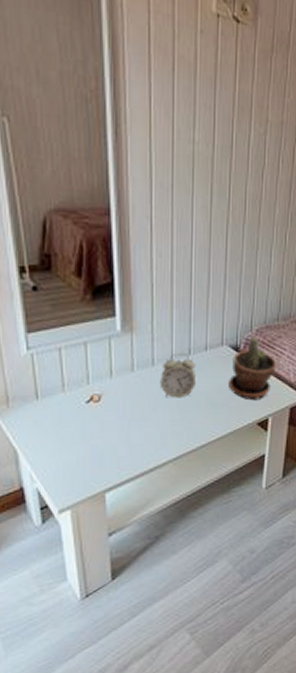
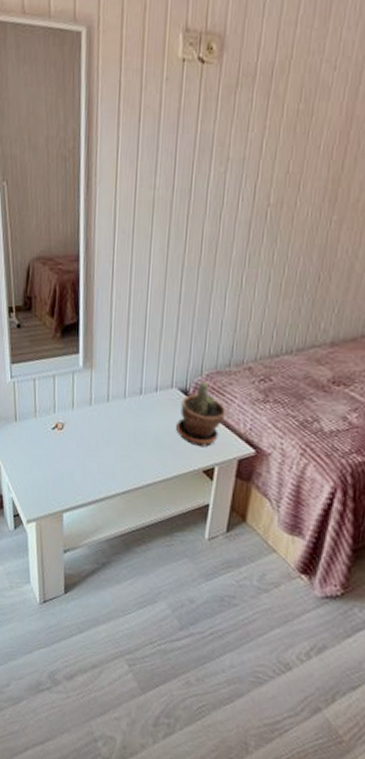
alarm clock: present [159,353,196,398] -> none [113,391,146,435]

